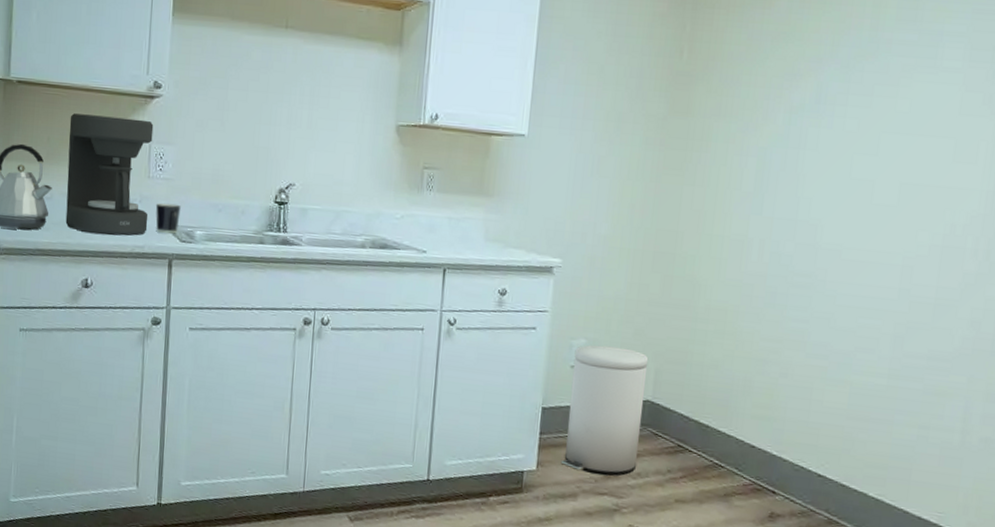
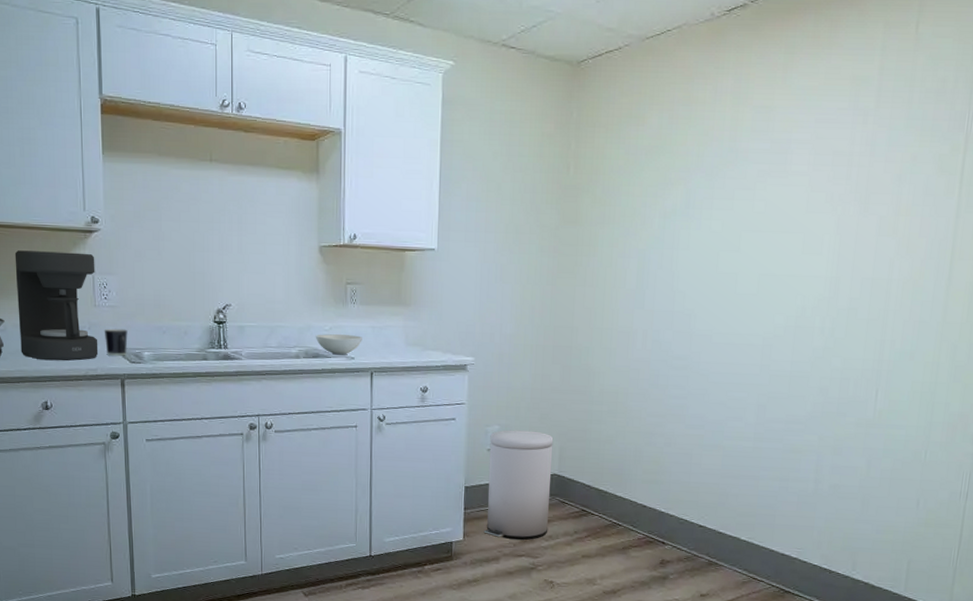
soup bowl: none [384,222,437,248] -> present [315,334,362,355]

